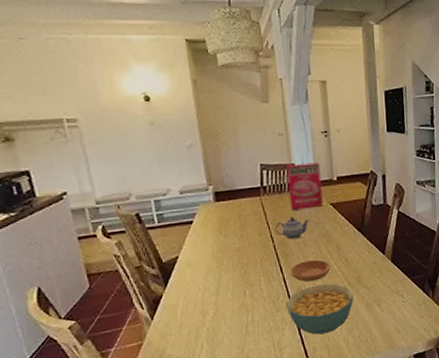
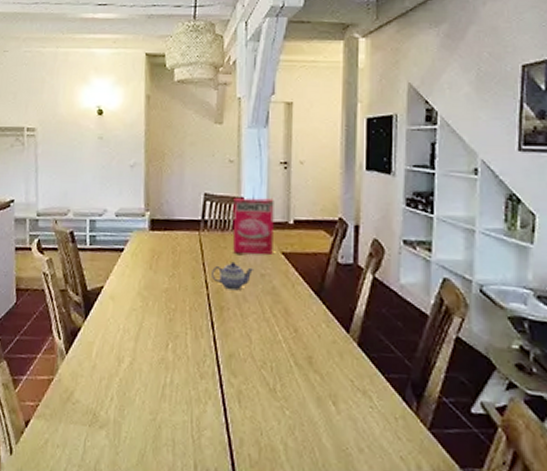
cereal bowl: present [287,283,354,335] -> none [213,354,301,425]
saucer: present [290,259,331,282] -> none [223,320,274,350]

